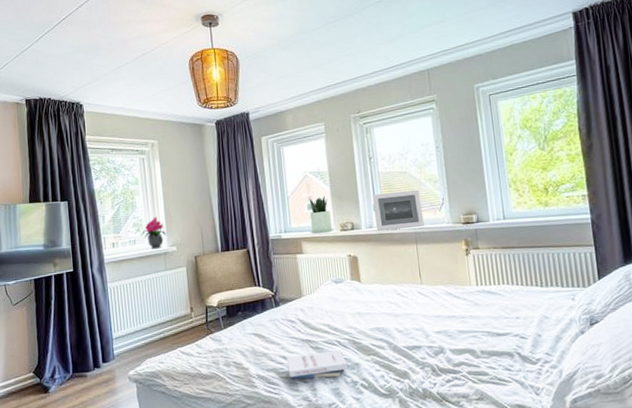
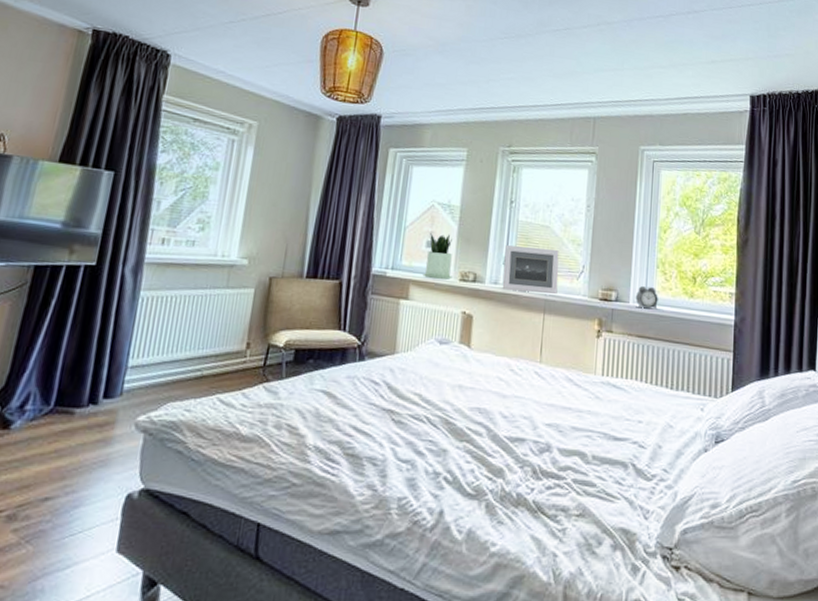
potted flower: present [140,216,166,250] -> none [204,216,239,259]
books: present [286,350,348,379] -> none [356,428,433,464]
alarm clock: none [494,203,517,224] -> present [635,285,658,310]

